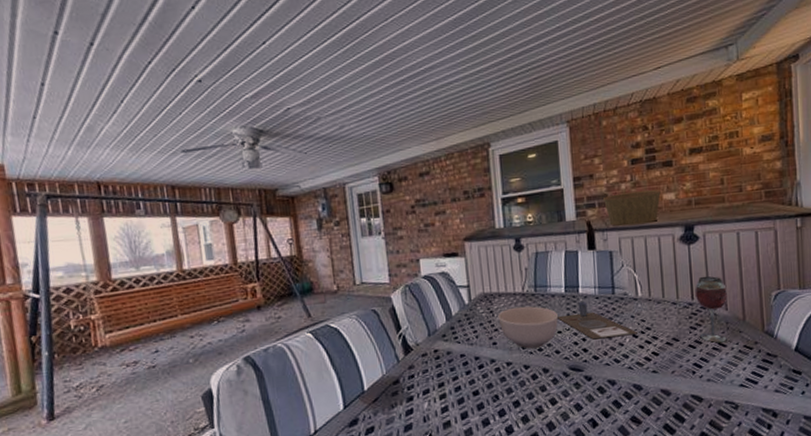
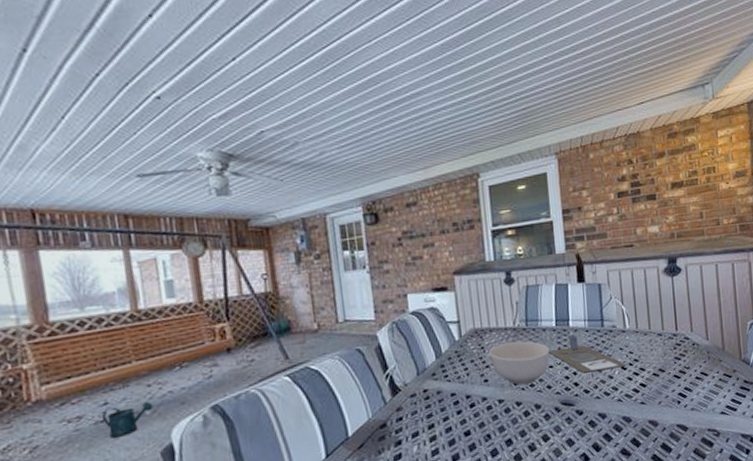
watering can: none [154,351,196,382] -> present [102,401,154,438]
basket: present [603,189,661,227] -> none [592,222,646,259]
wineglass: present [694,276,728,343] -> none [678,307,709,373]

